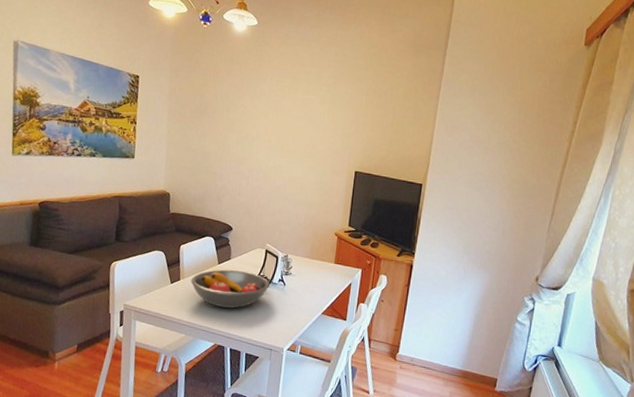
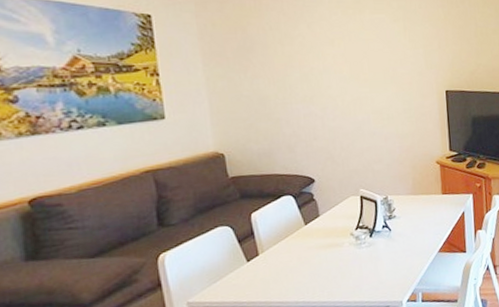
fruit bowl: present [191,269,271,309] -> none [273,225,374,275]

